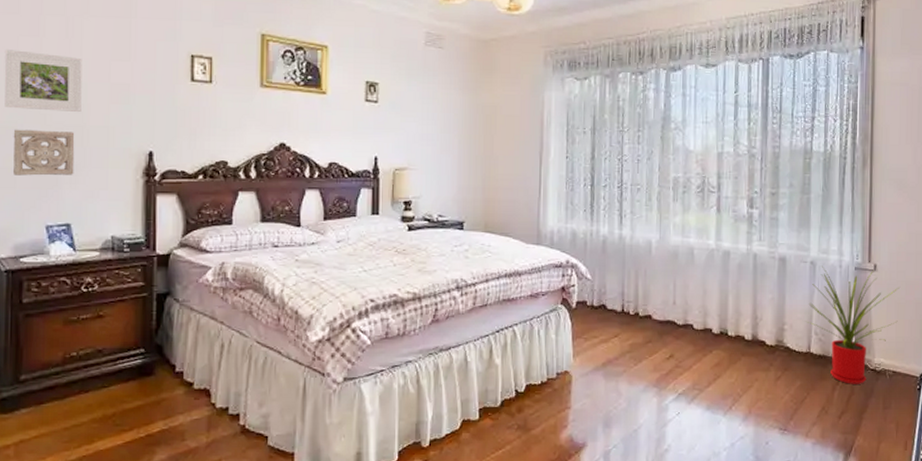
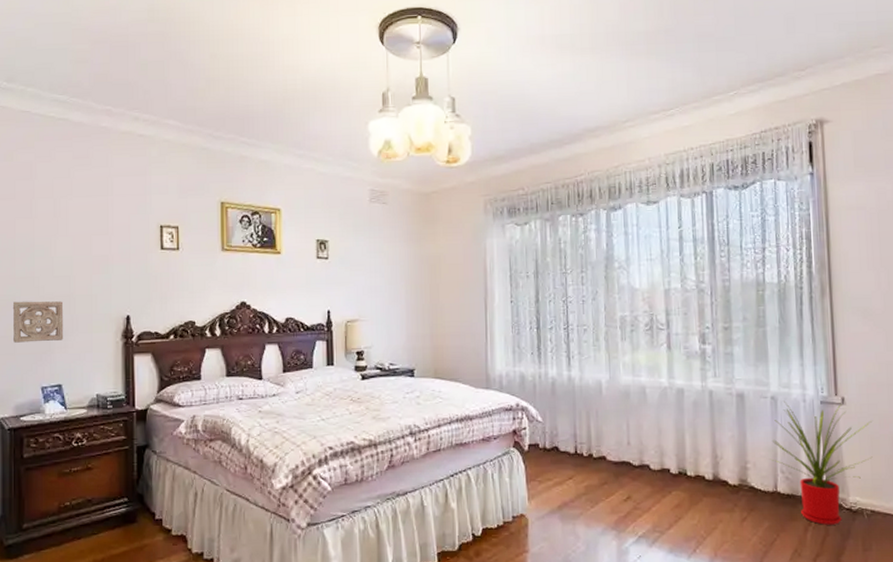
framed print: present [4,50,82,113] -> none [4,231,68,284]

